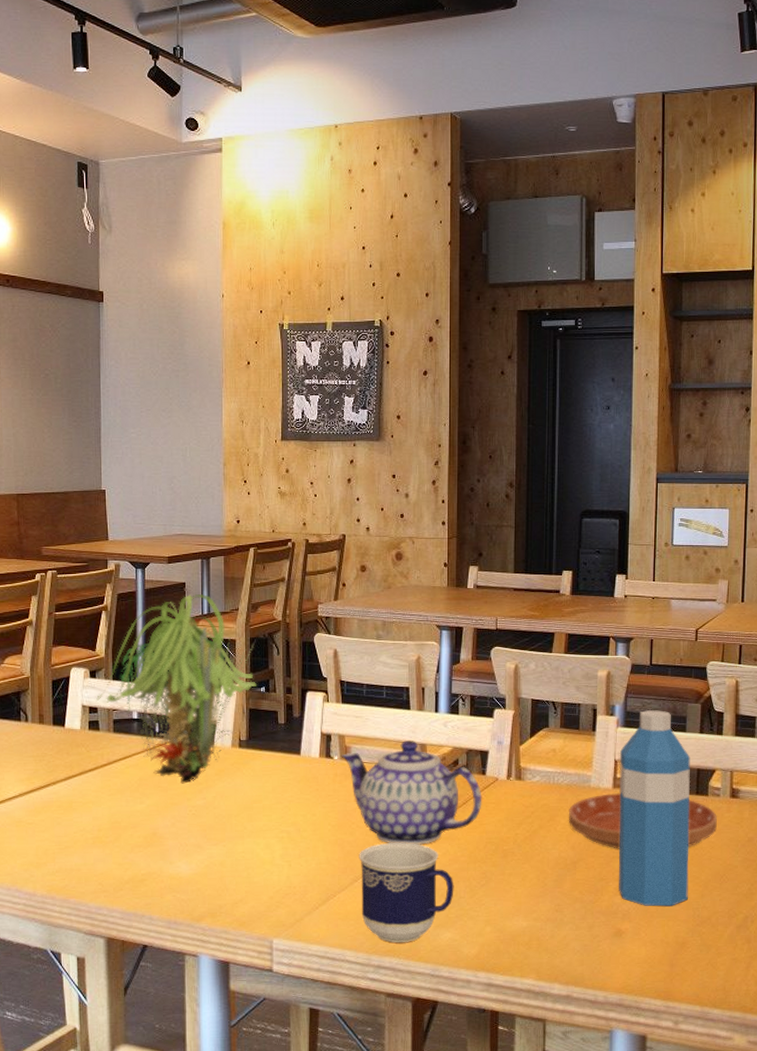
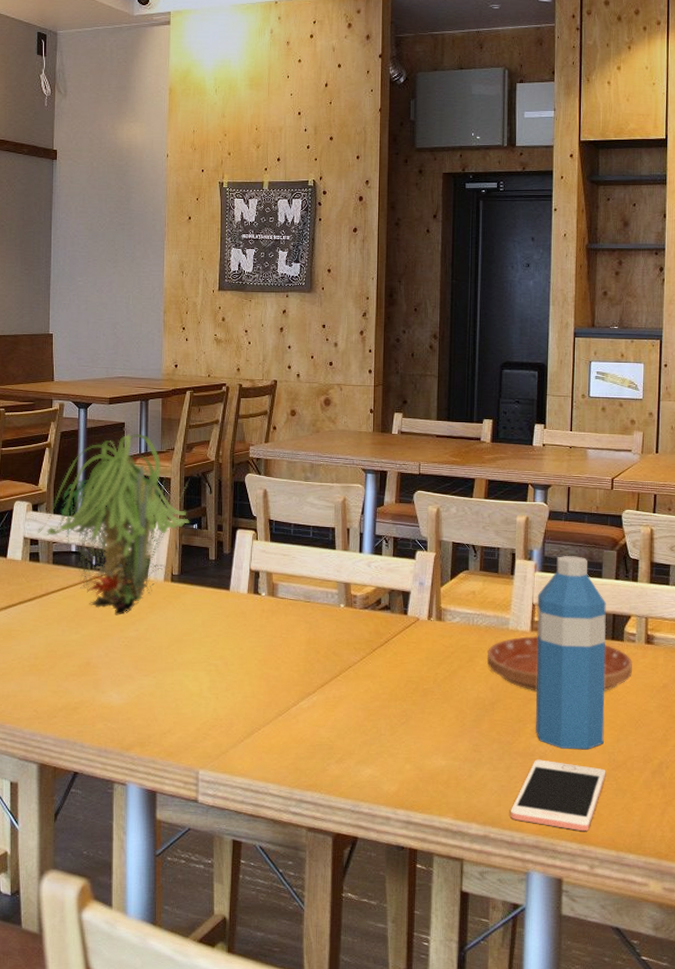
teapot: present [341,740,482,845] -> none [268,578,404,681]
cup: present [359,843,454,943] -> none [283,679,375,777]
cell phone: none [594,917,691,988] -> present [511,759,606,832]

